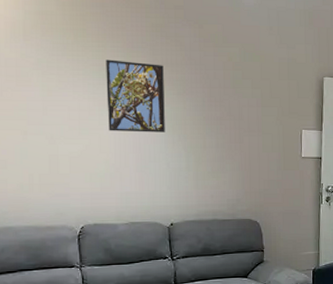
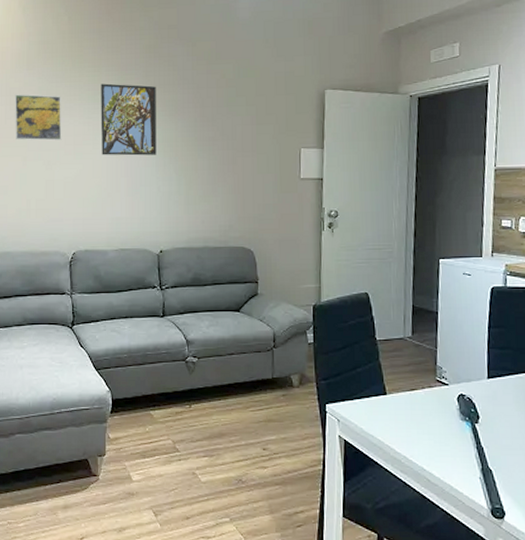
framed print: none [10,65,65,115] -> present [14,94,62,141]

